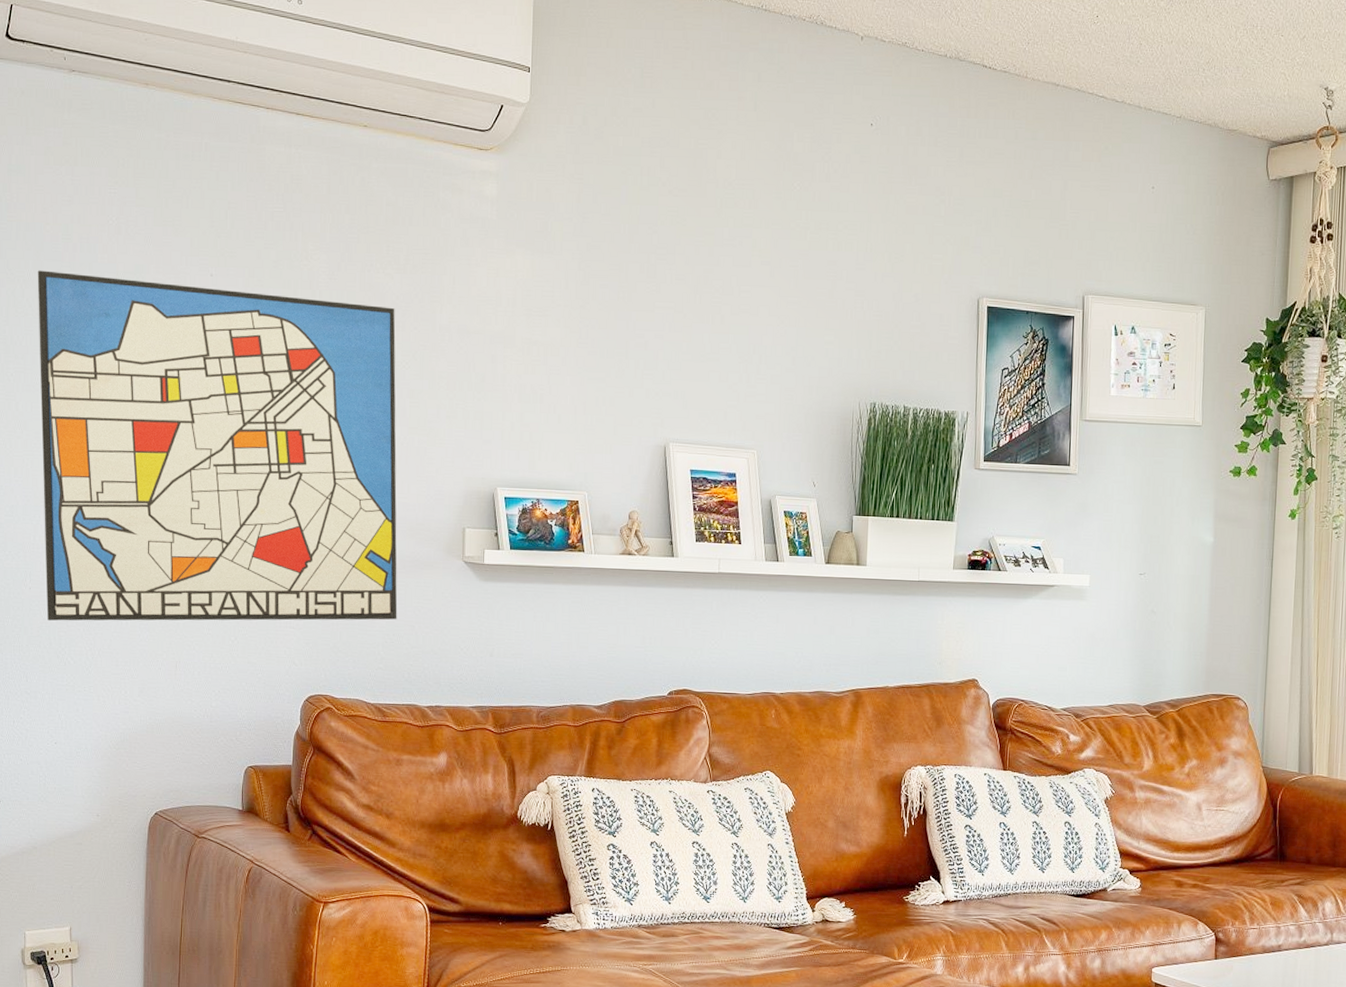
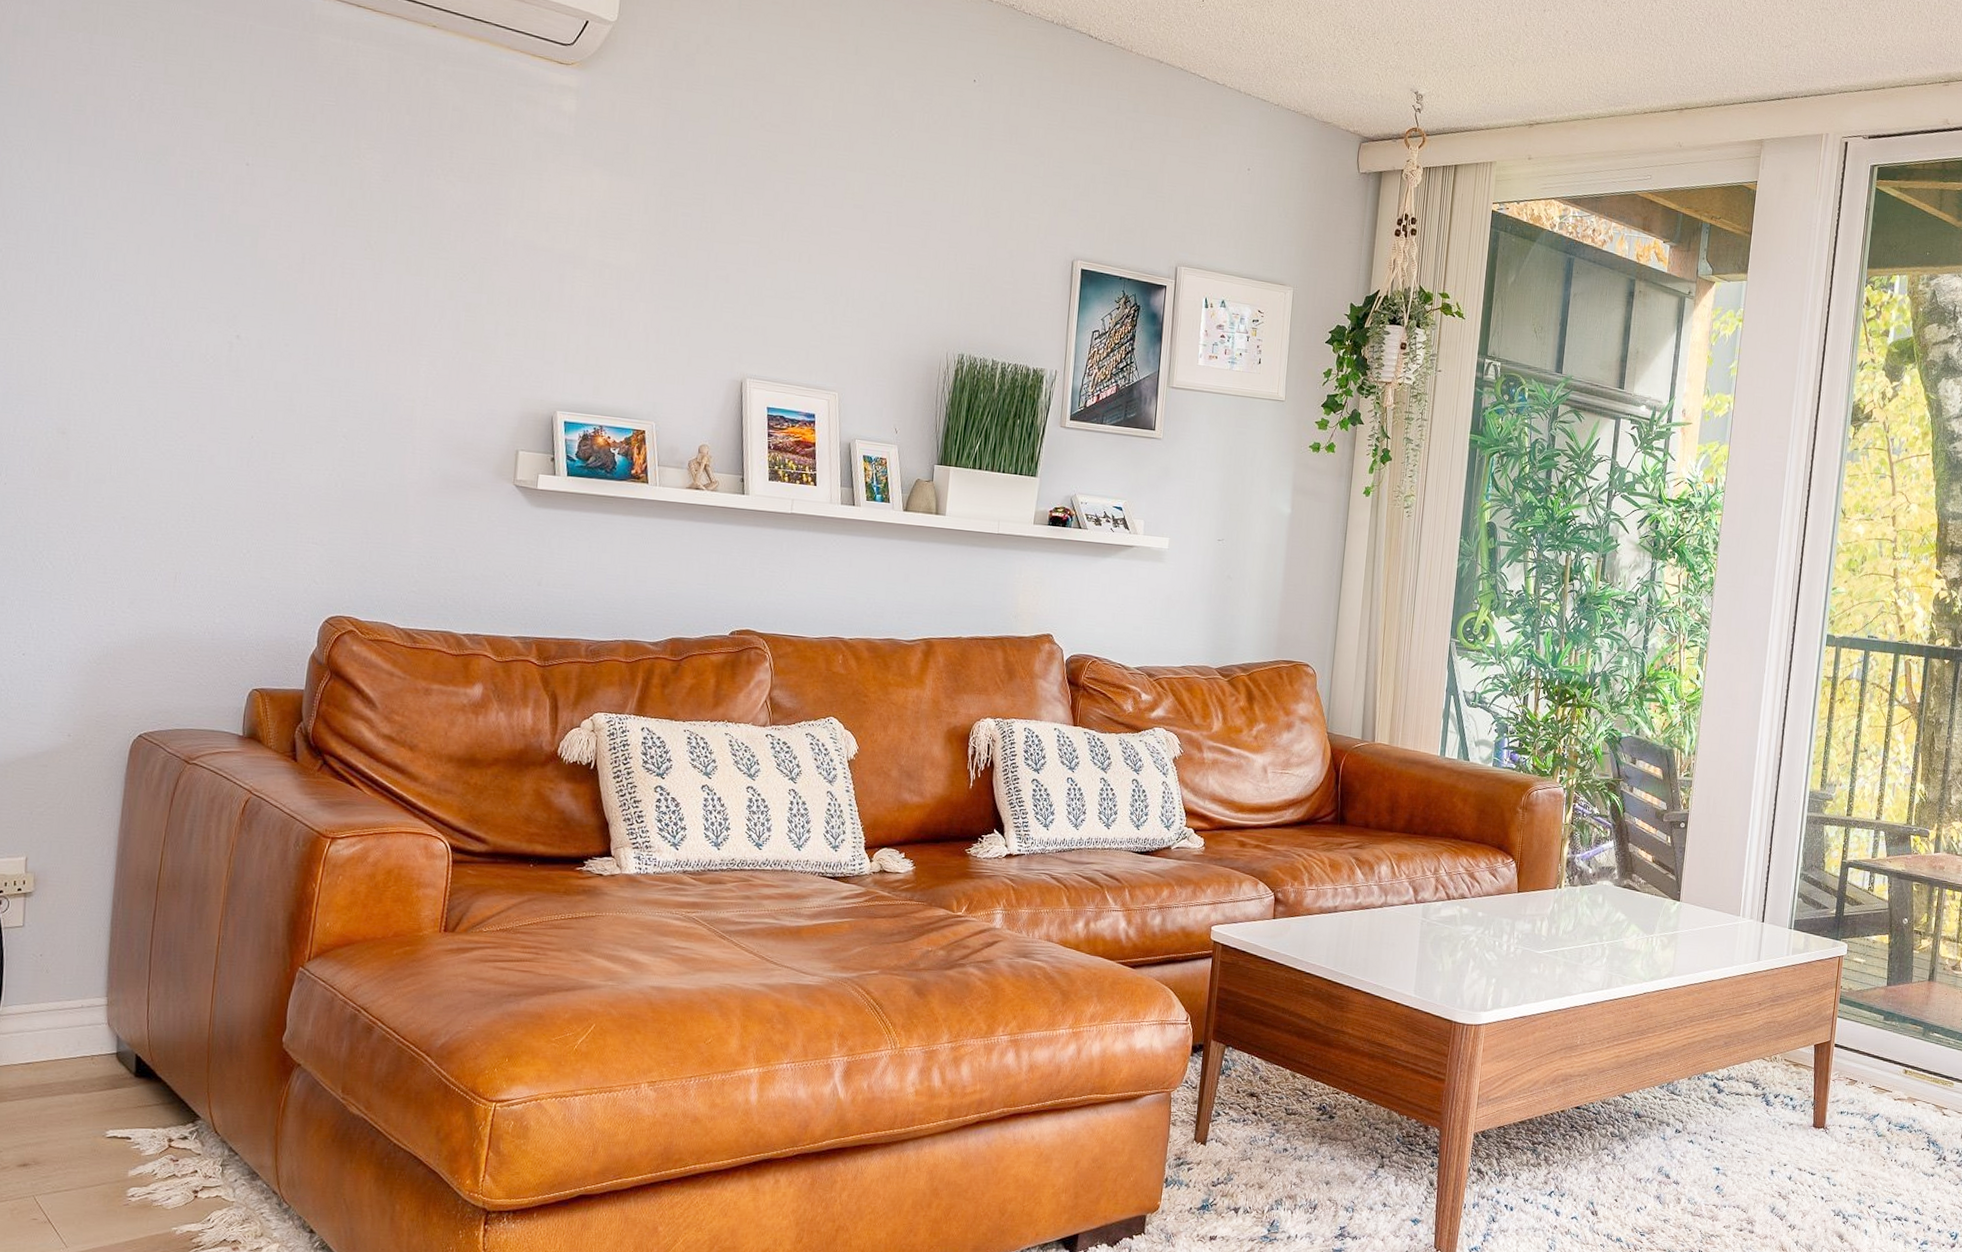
wall art: present [37,270,398,621] -> none [23,141,455,542]

